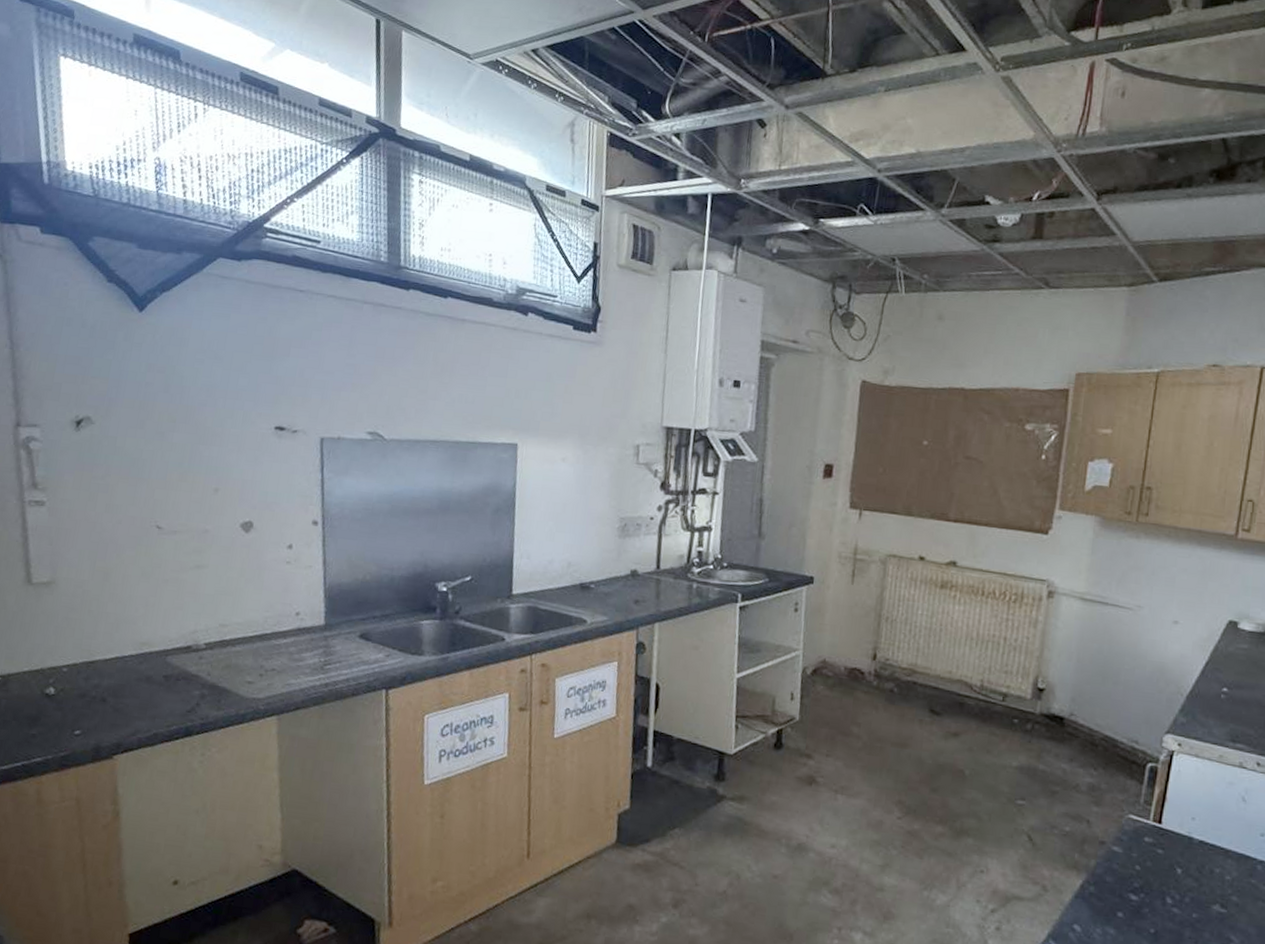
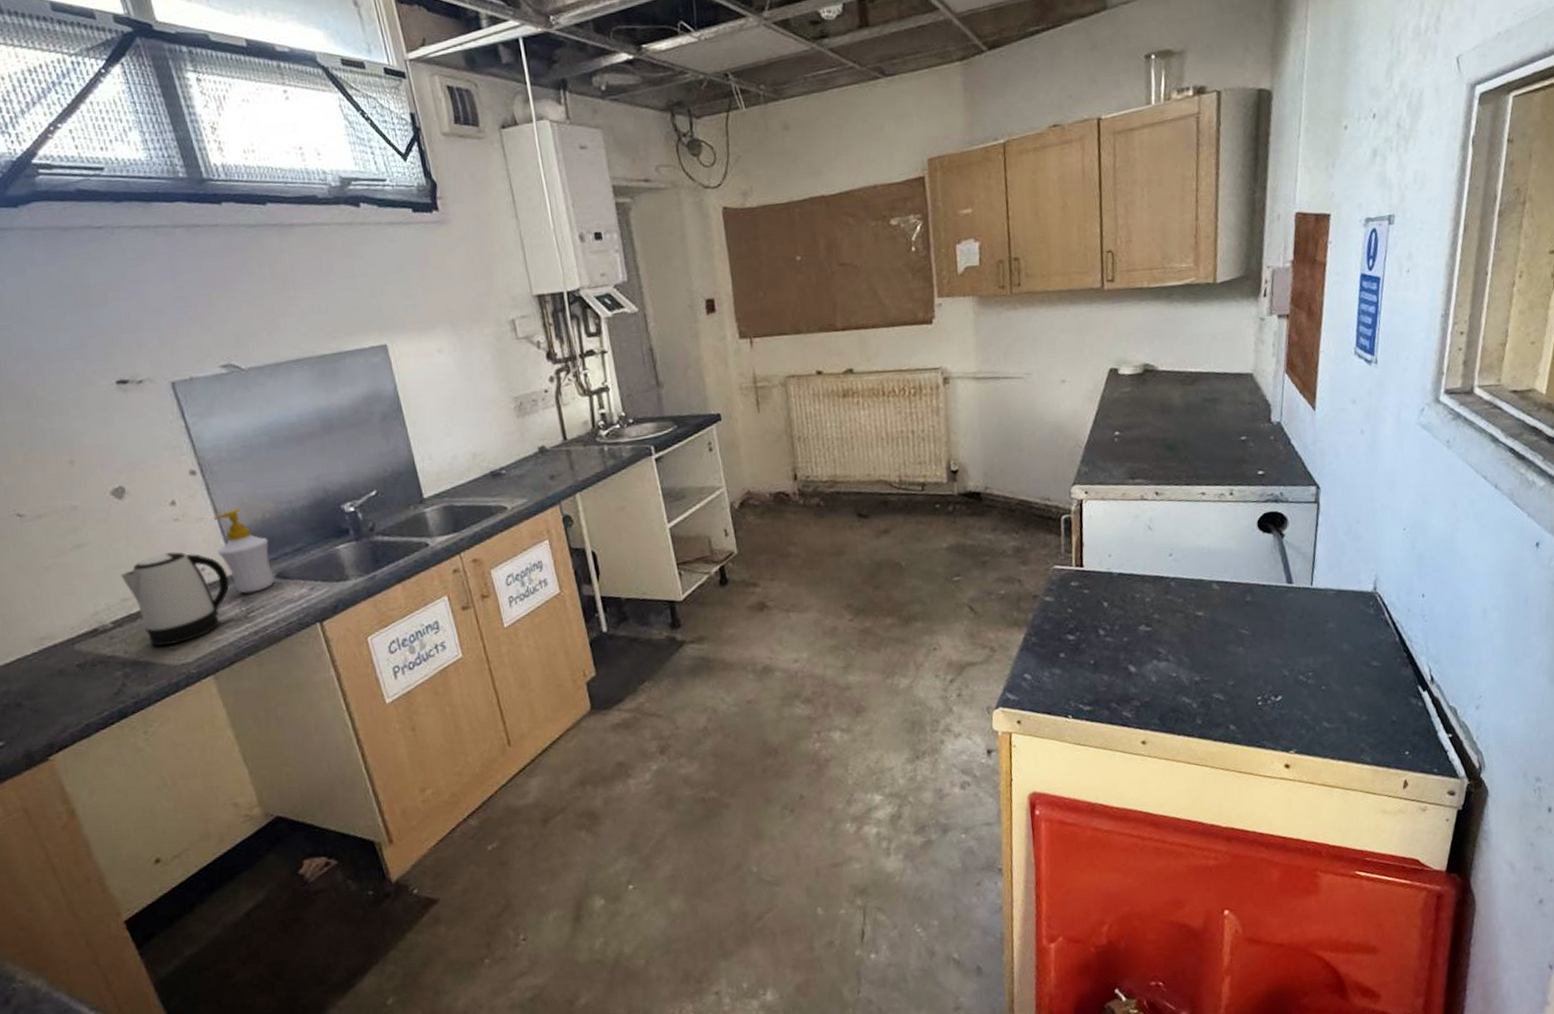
kettle: none [226,590,318,678] -> present [120,552,229,647]
soap bottle: none [314,564,363,647] -> present [213,508,275,594]

